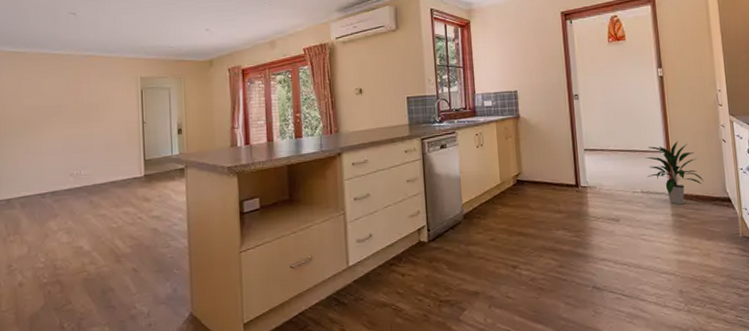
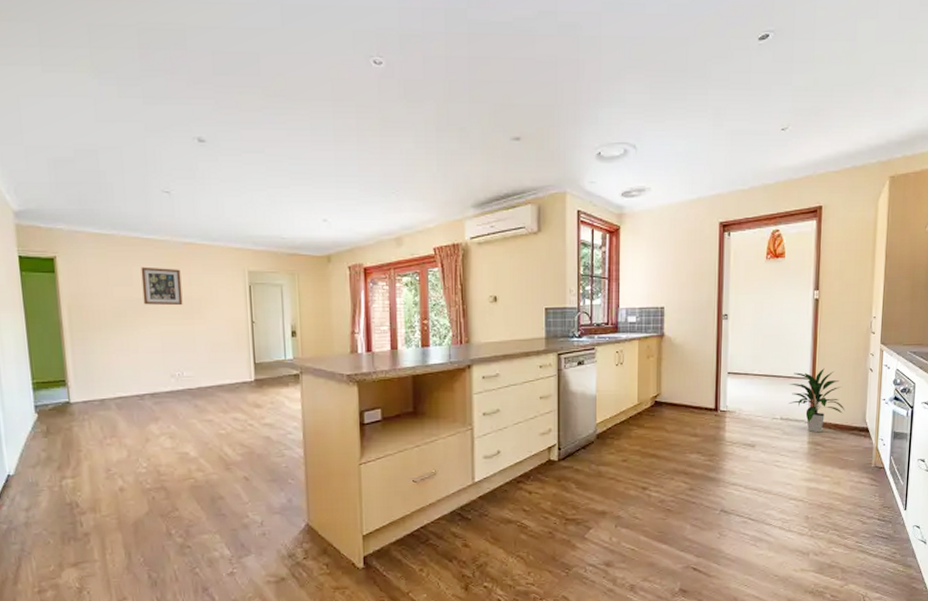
wall art: none [48,78,83,112] -> present [141,266,183,306]

